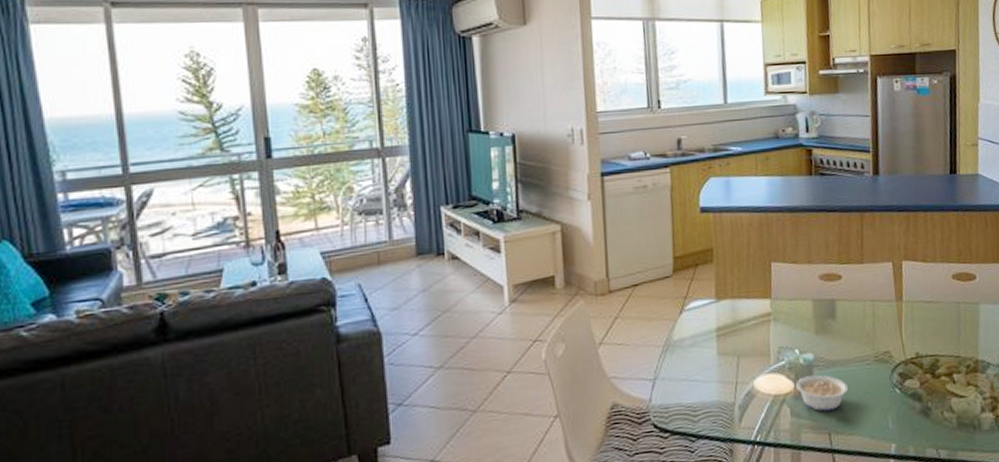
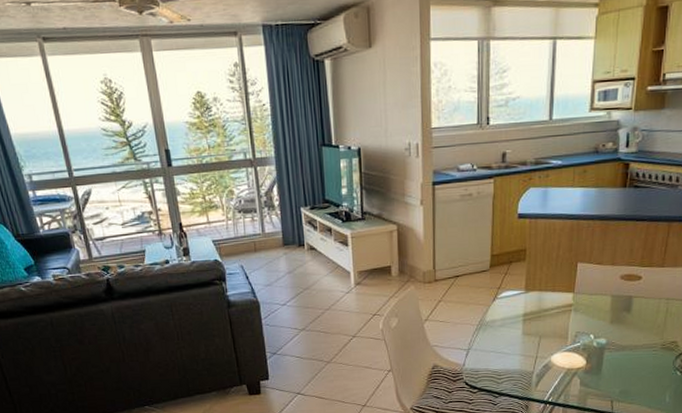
legume: present [786,374,848,412] -> none [580,354,633,384]

